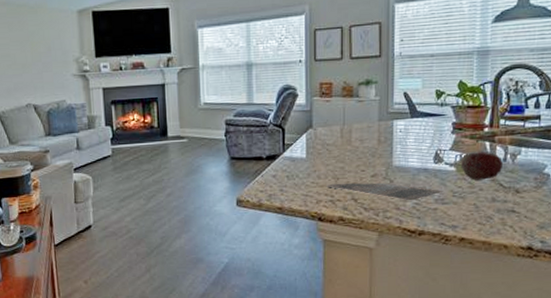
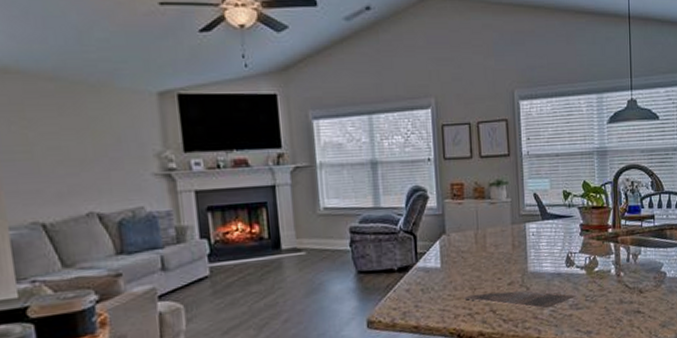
apple: present [460,151,503,180] -> none [590,252,626,283]

